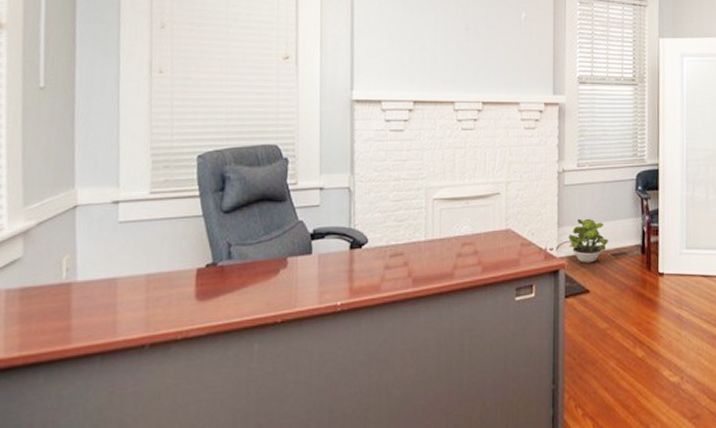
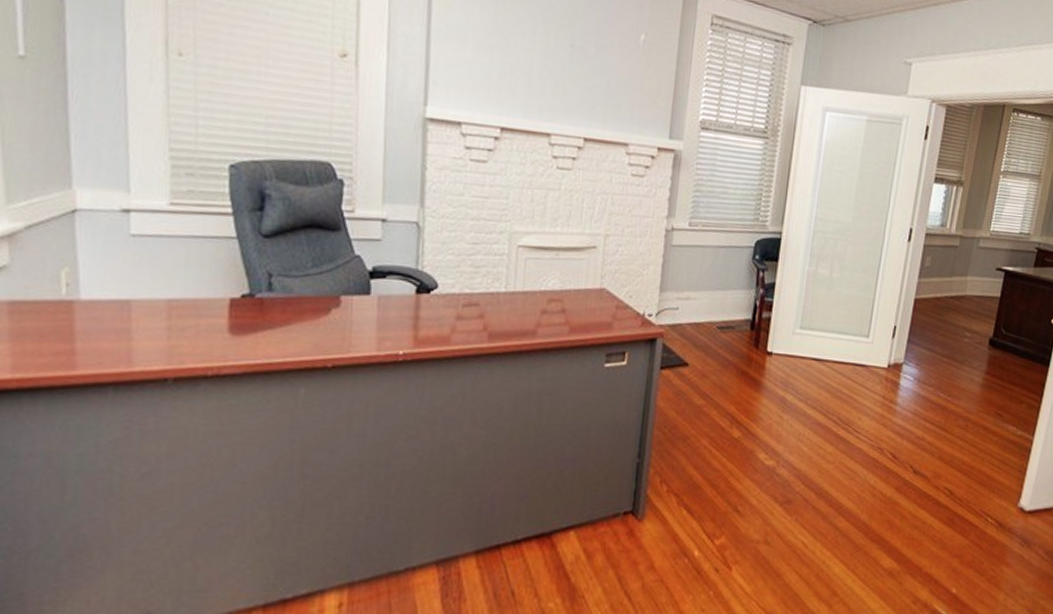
potted plant: present [568,218,608,263] -> none [670,284,715,335]

